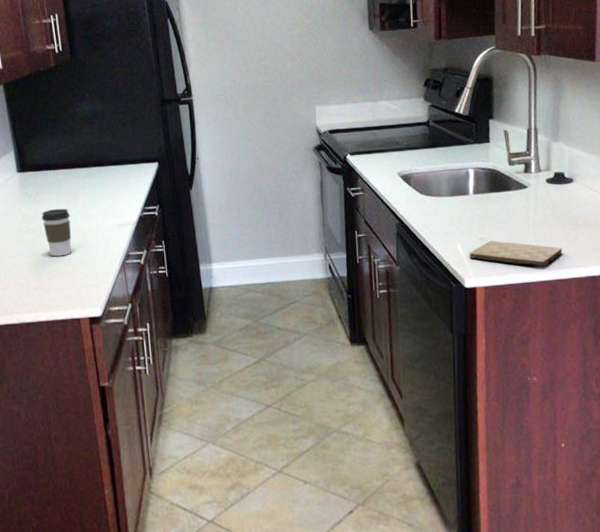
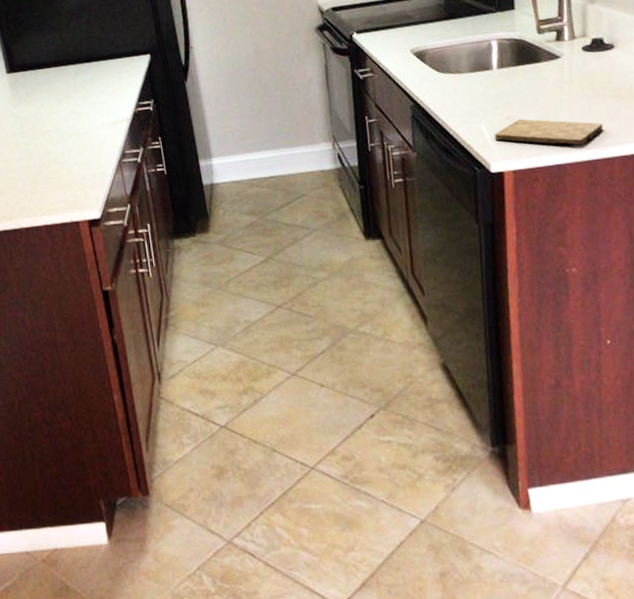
coffee cup: present [41,208,72,257] -> none [33,108,66,159]

